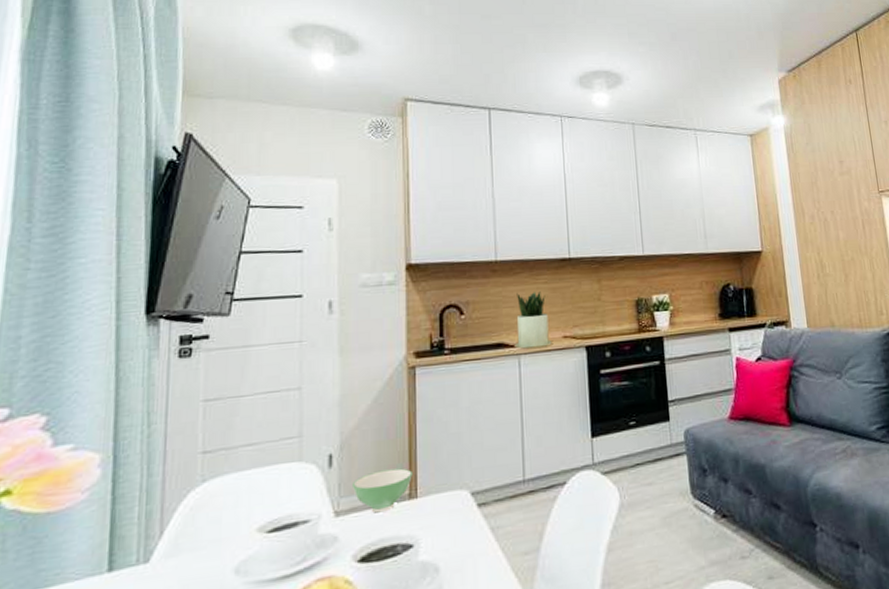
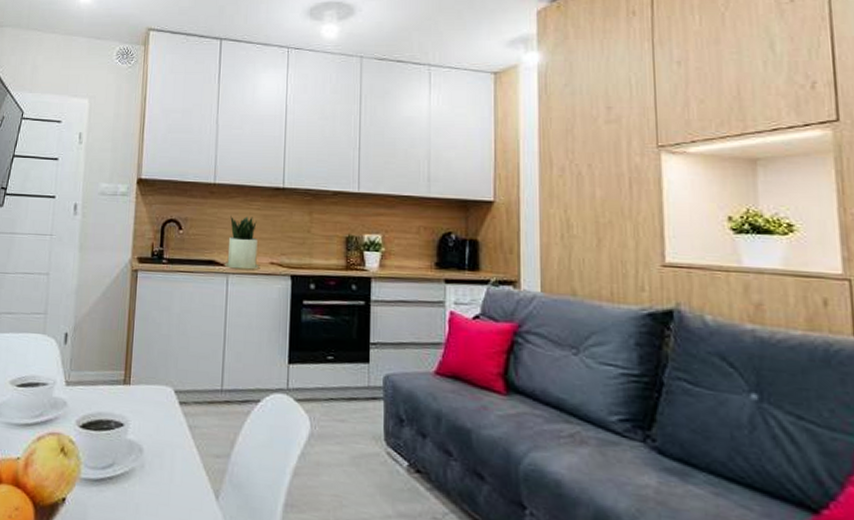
bowl: present [351,468,412,514] -> none [80,354,128,391]

